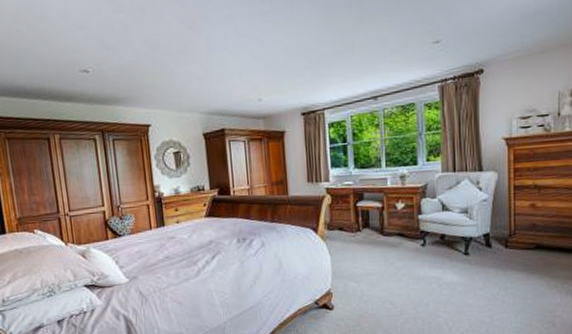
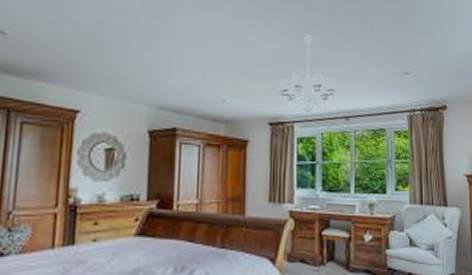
chandelier: none [307,21,364,100] -> present [278,35,337,114]

